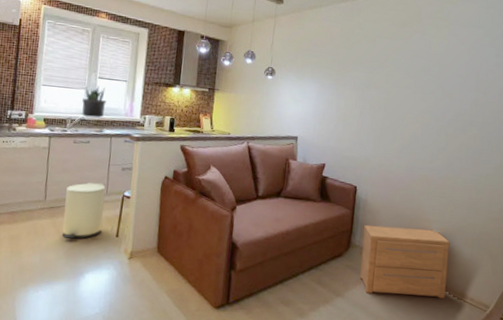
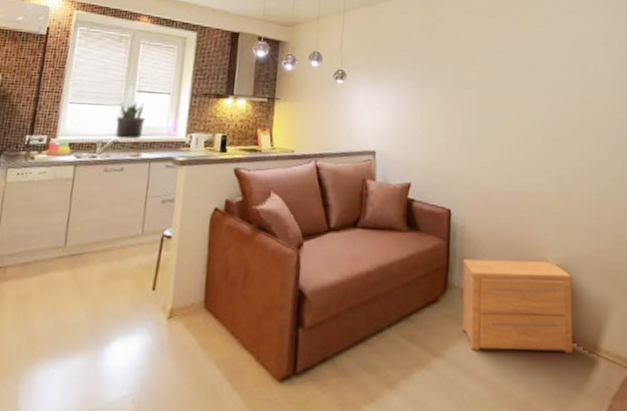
pedal bin: present [62,182,106,239] -> none [85,220,141,295]

